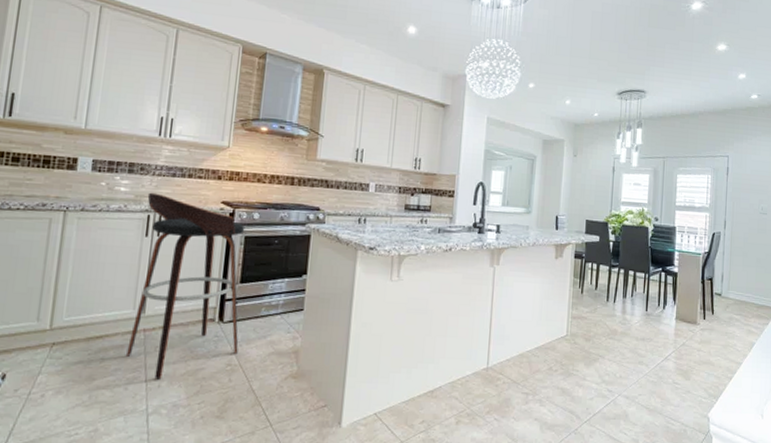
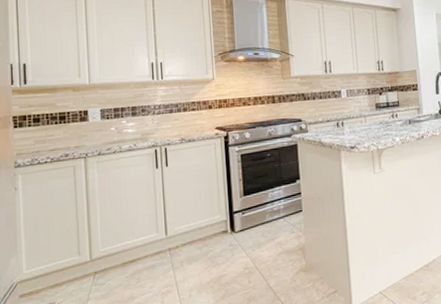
bar stool: present [126,192,245,380] -> none [152,129,252,291]

